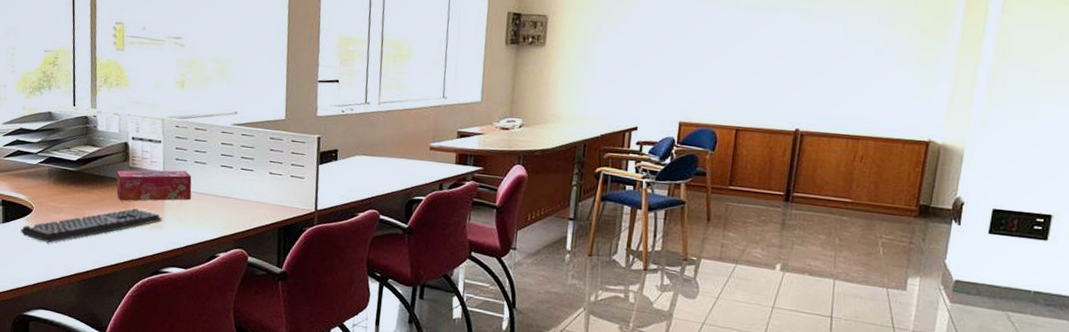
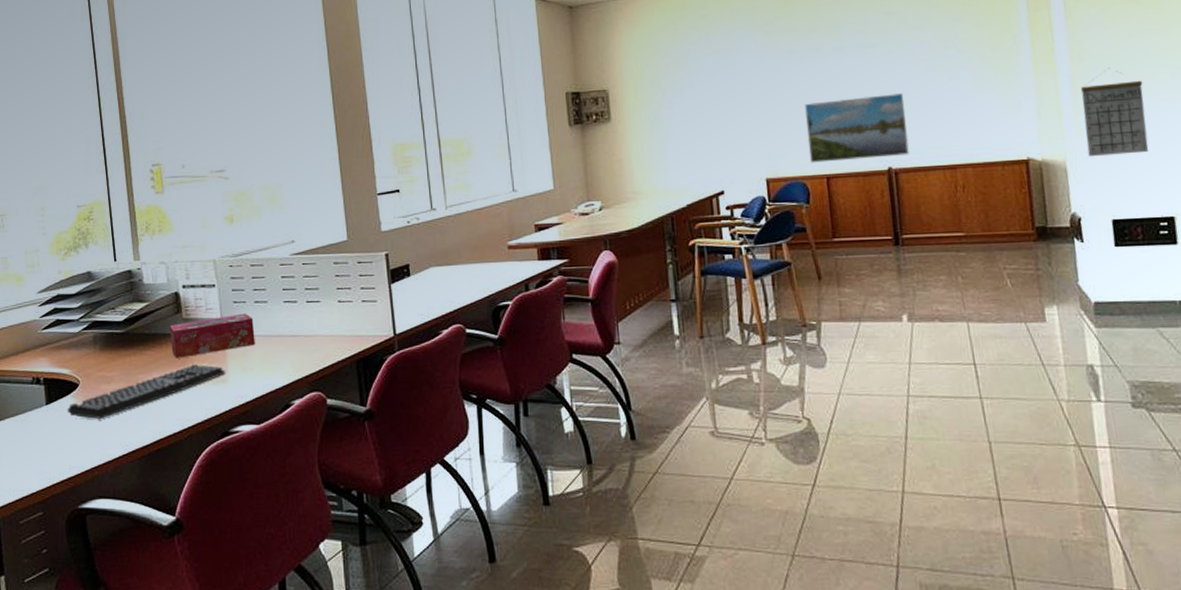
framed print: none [724,57,827,120] -> present [805,93,910,163]
calendar: none [987,65,1059,152] -> present [1081,67,1149,156]

